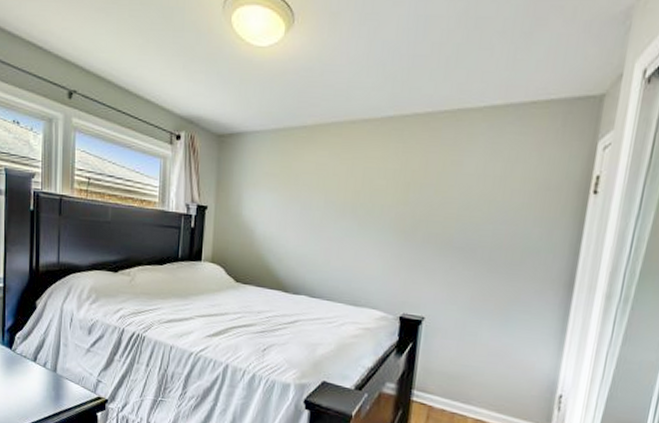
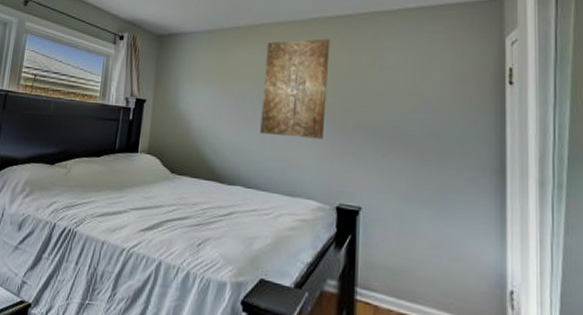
wall art: none [326,140,406,250] -> present [260,39,330,139]

